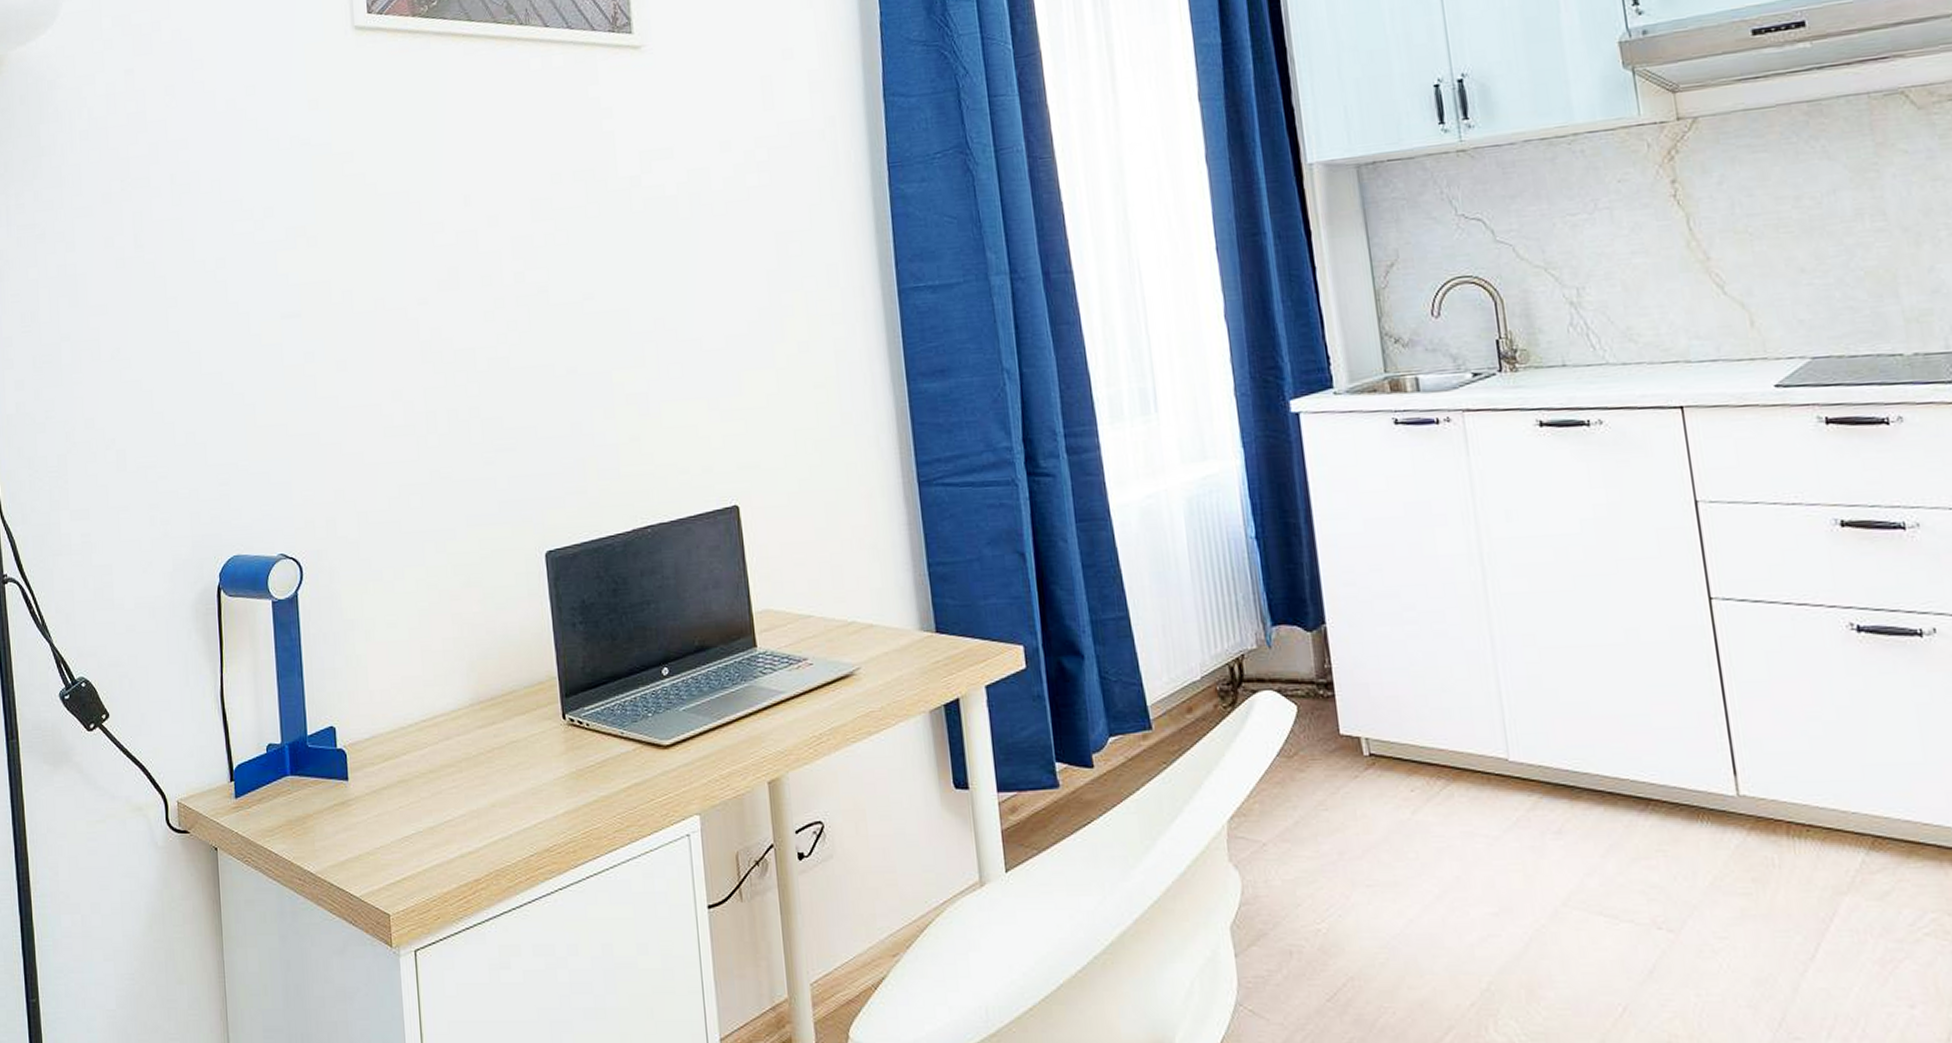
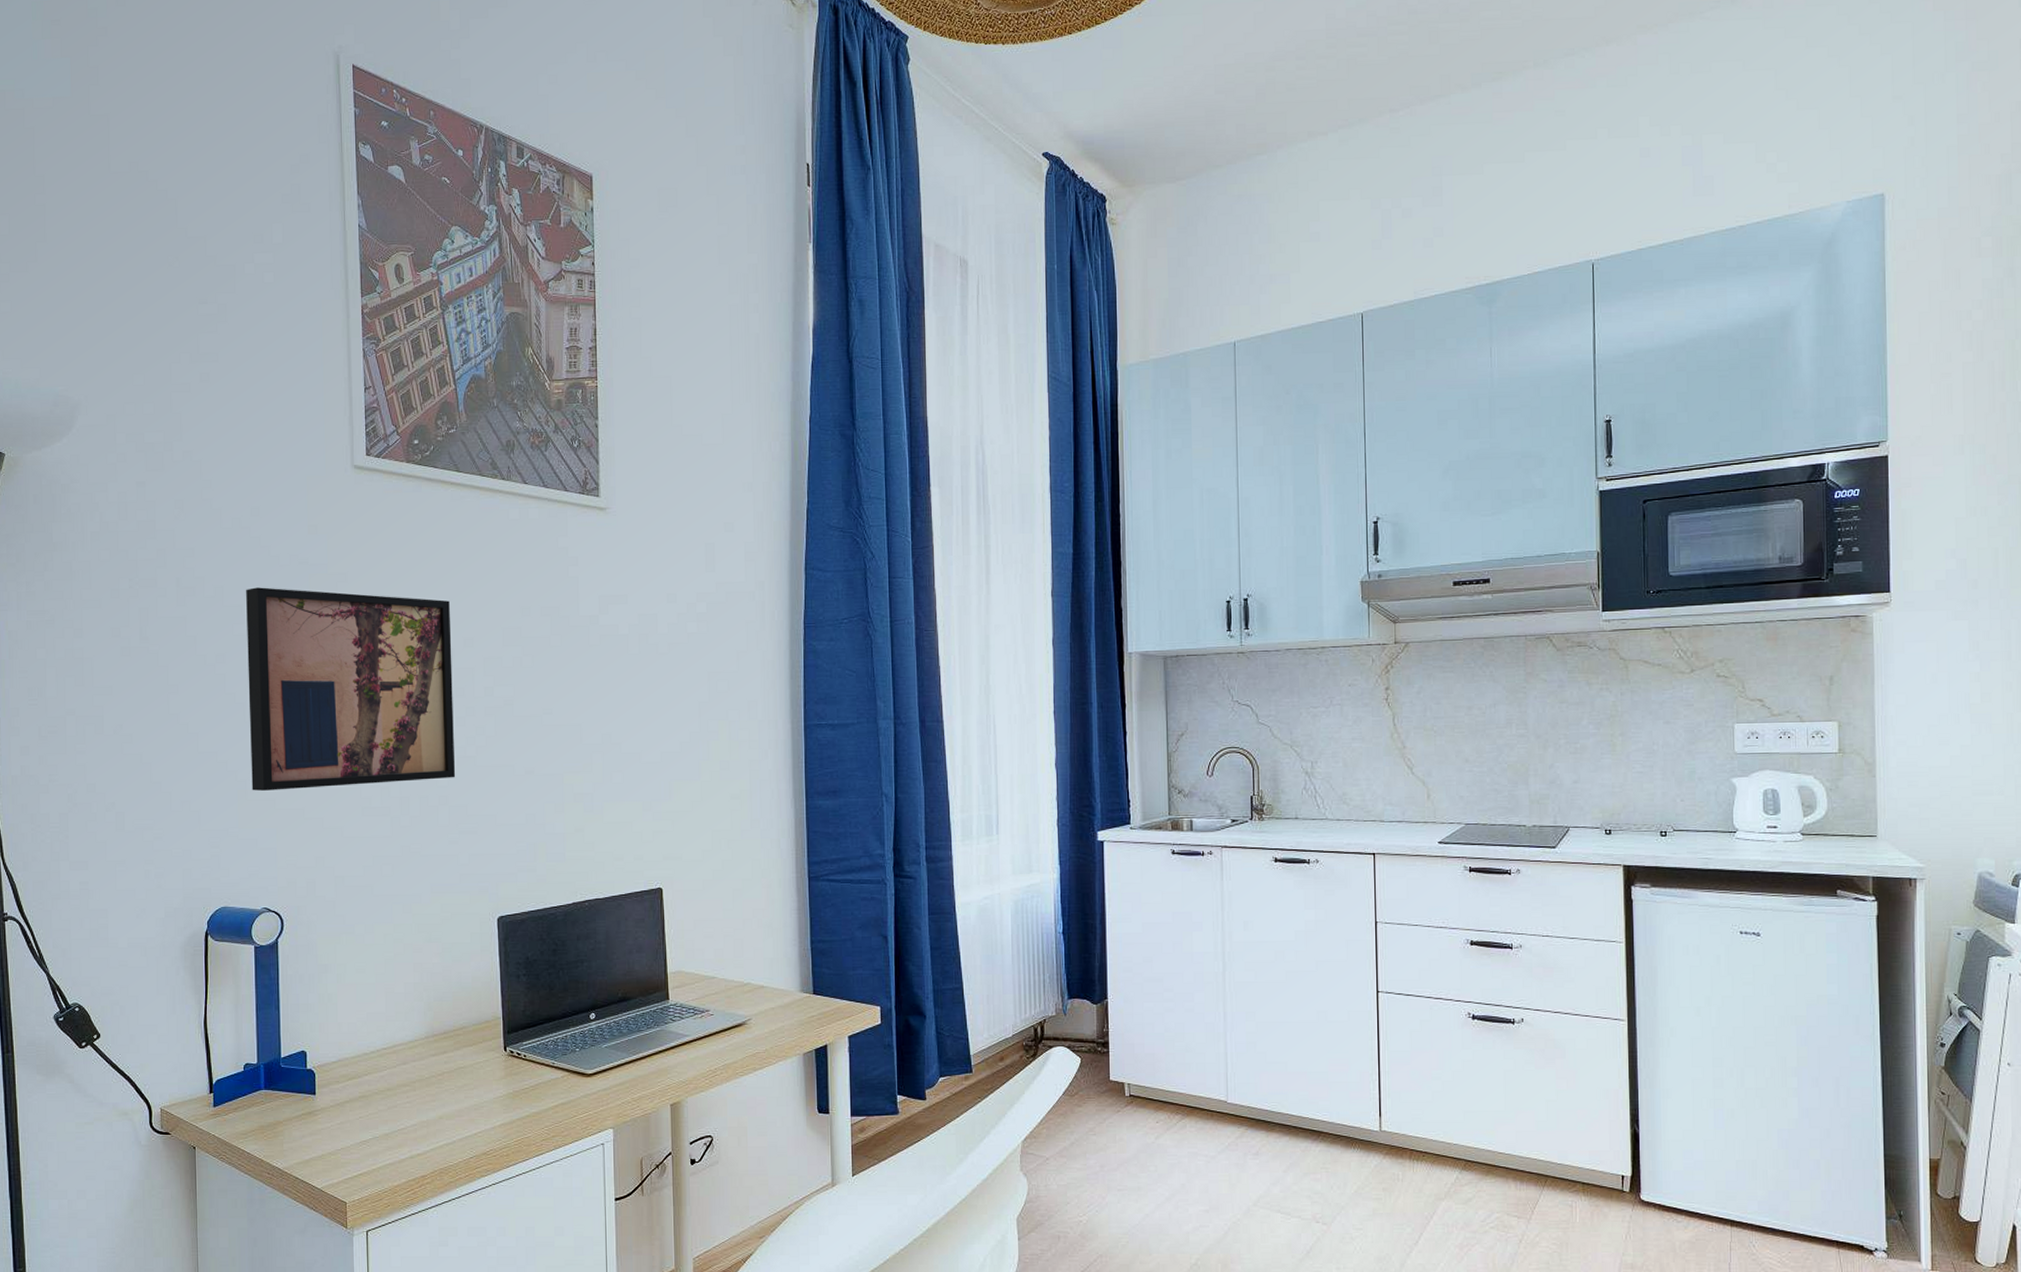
wall art: none [245,173,487,415] -> present [246,587,456,791]

